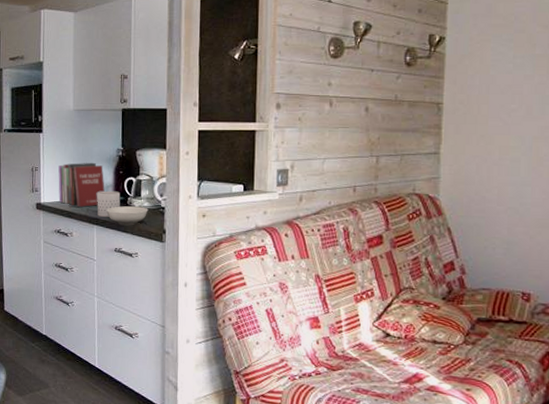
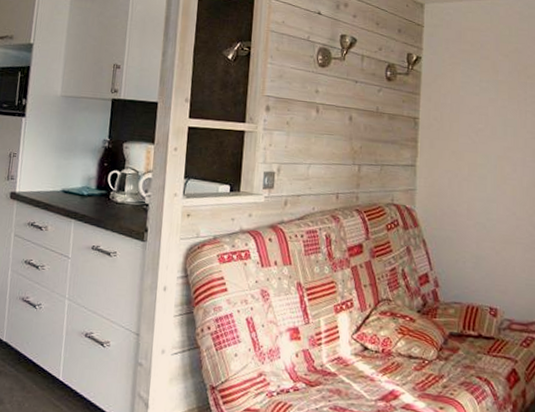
books: present [58,162,105,208] -> none [36,151,87,200]
mug: present [97,191,121,217] -> none [76,183,103,211]
bowl: present [106,206,148,226] -> none [86,200,131,222]

